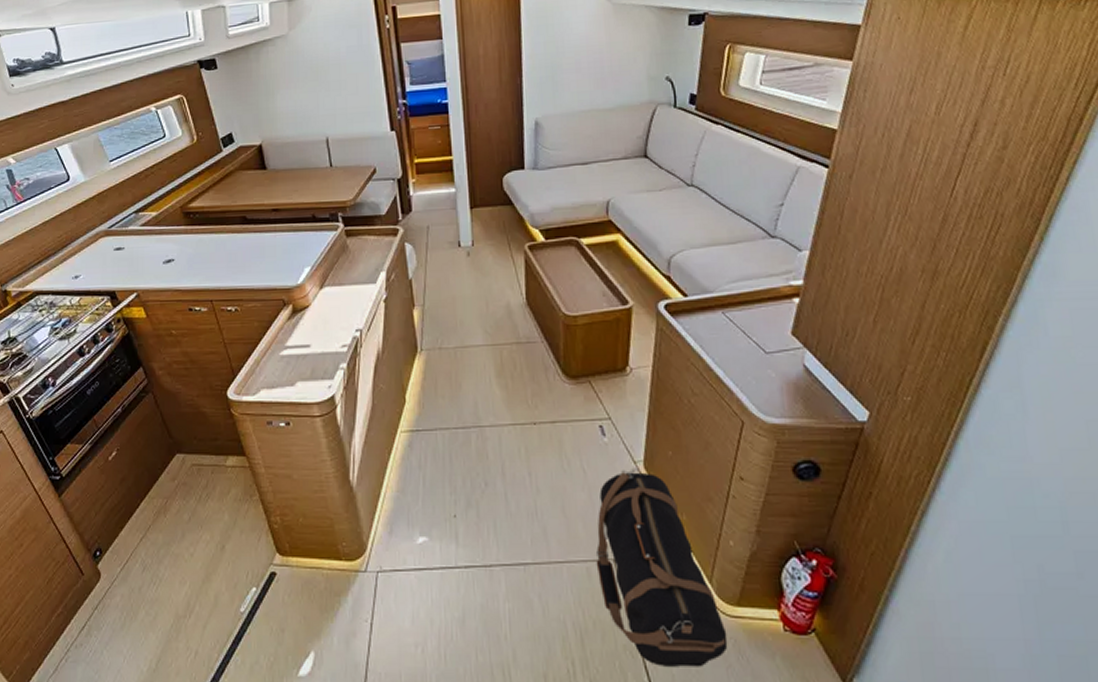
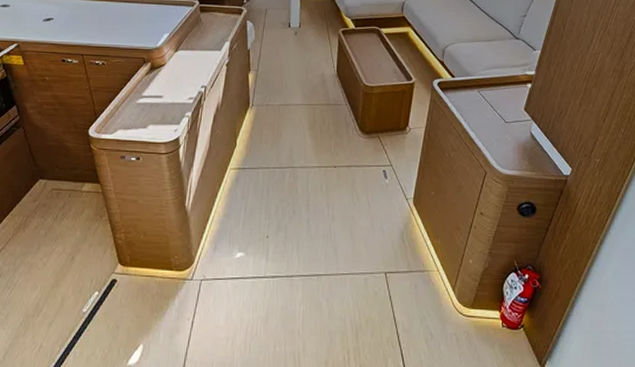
duffel bag: present [596,467,728,667] -> none [372,203,462,354]

